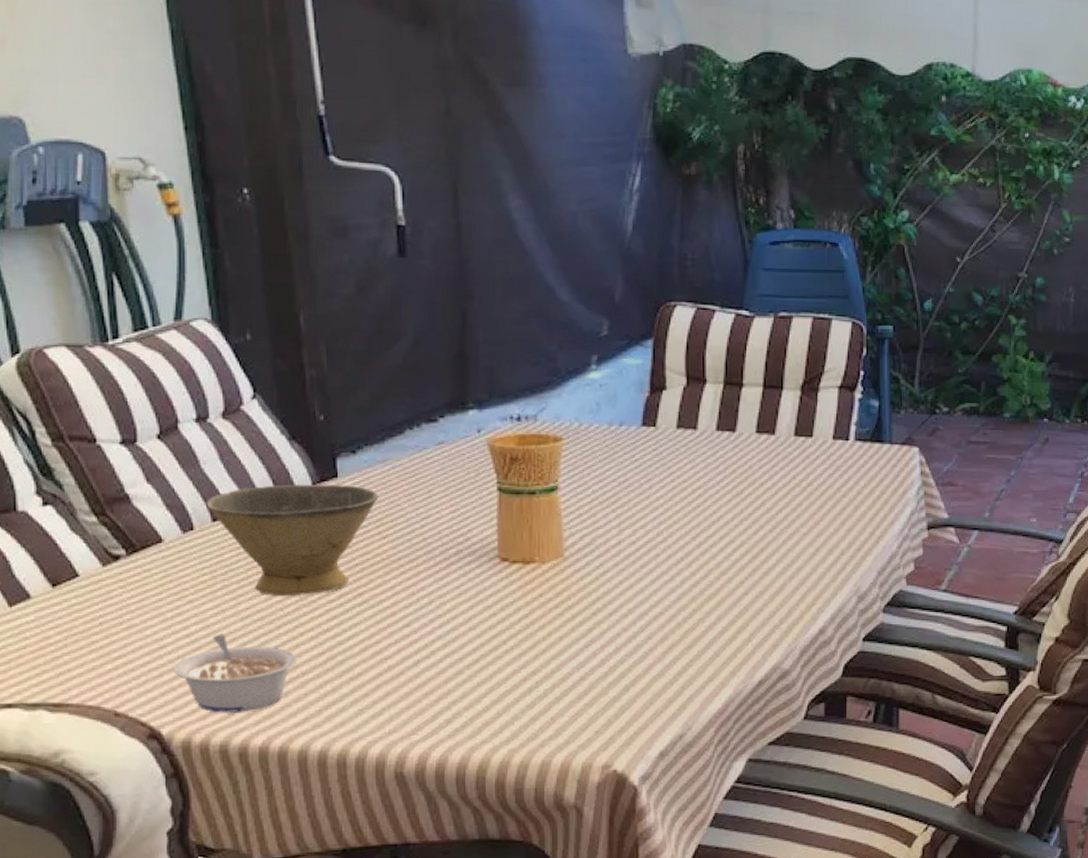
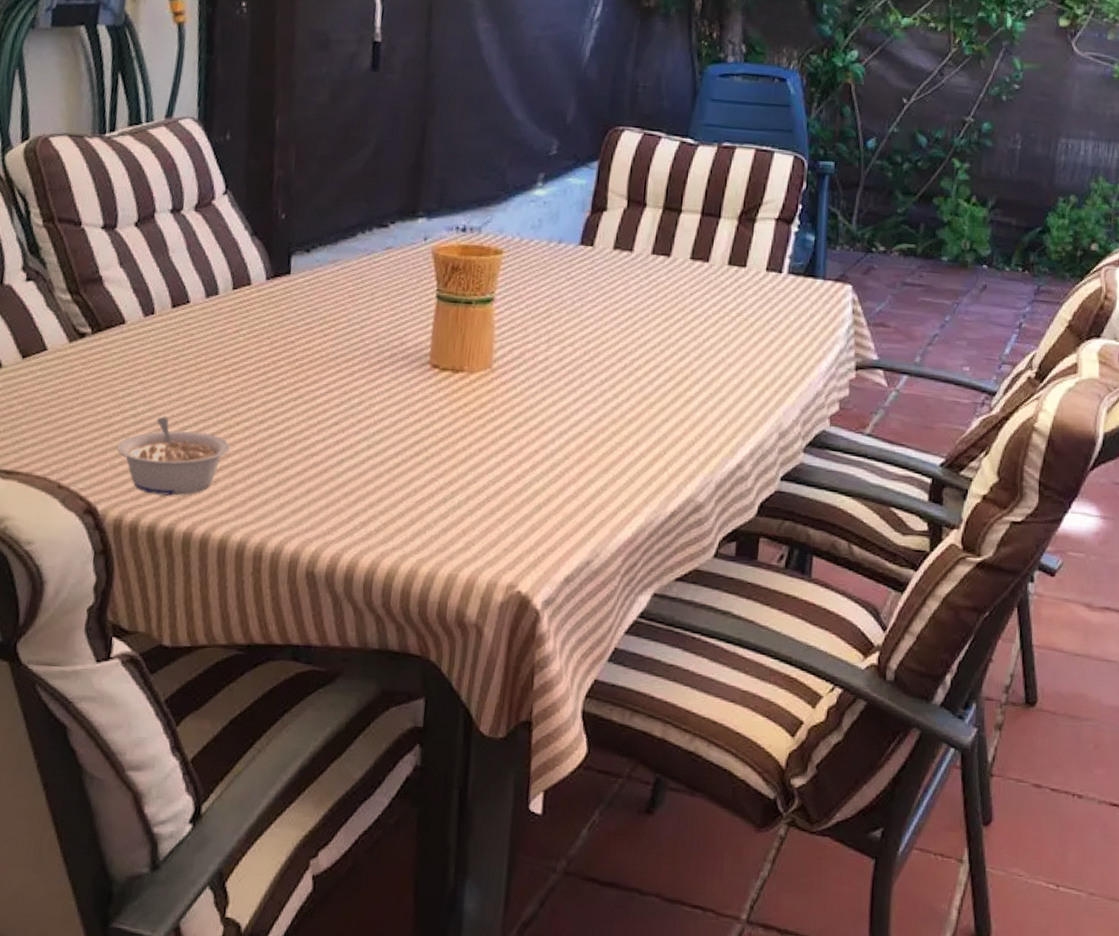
bowl: present [206,485,379,597] -> none [169,277,326,386]

